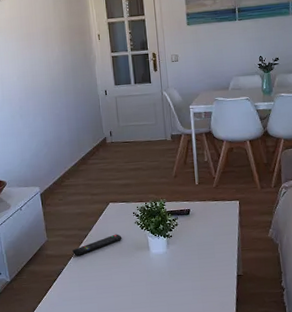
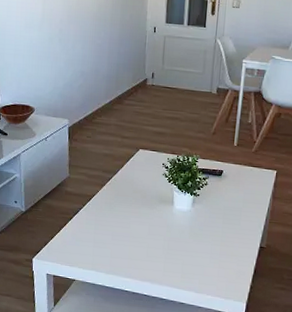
remote control: present [72,234,122,256] -> none [93,182,147,198]

